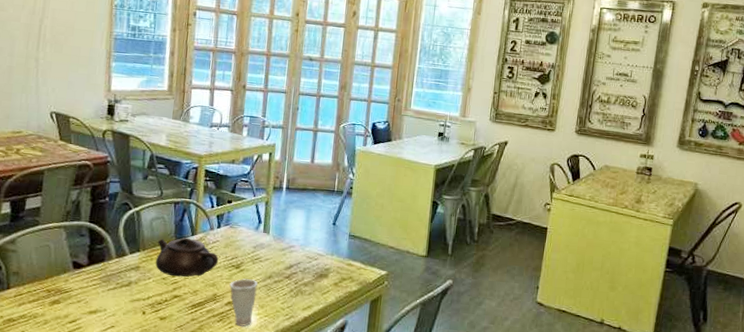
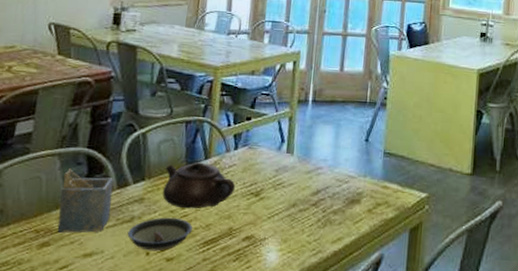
napkin holder: none [66,239,113,294] -> present [57,169,113,233]
saucer: none [126,283,182,312] -> present [127,217,193,252]
cup: present [229,278,258,327] -> none [247,208,280,266]

